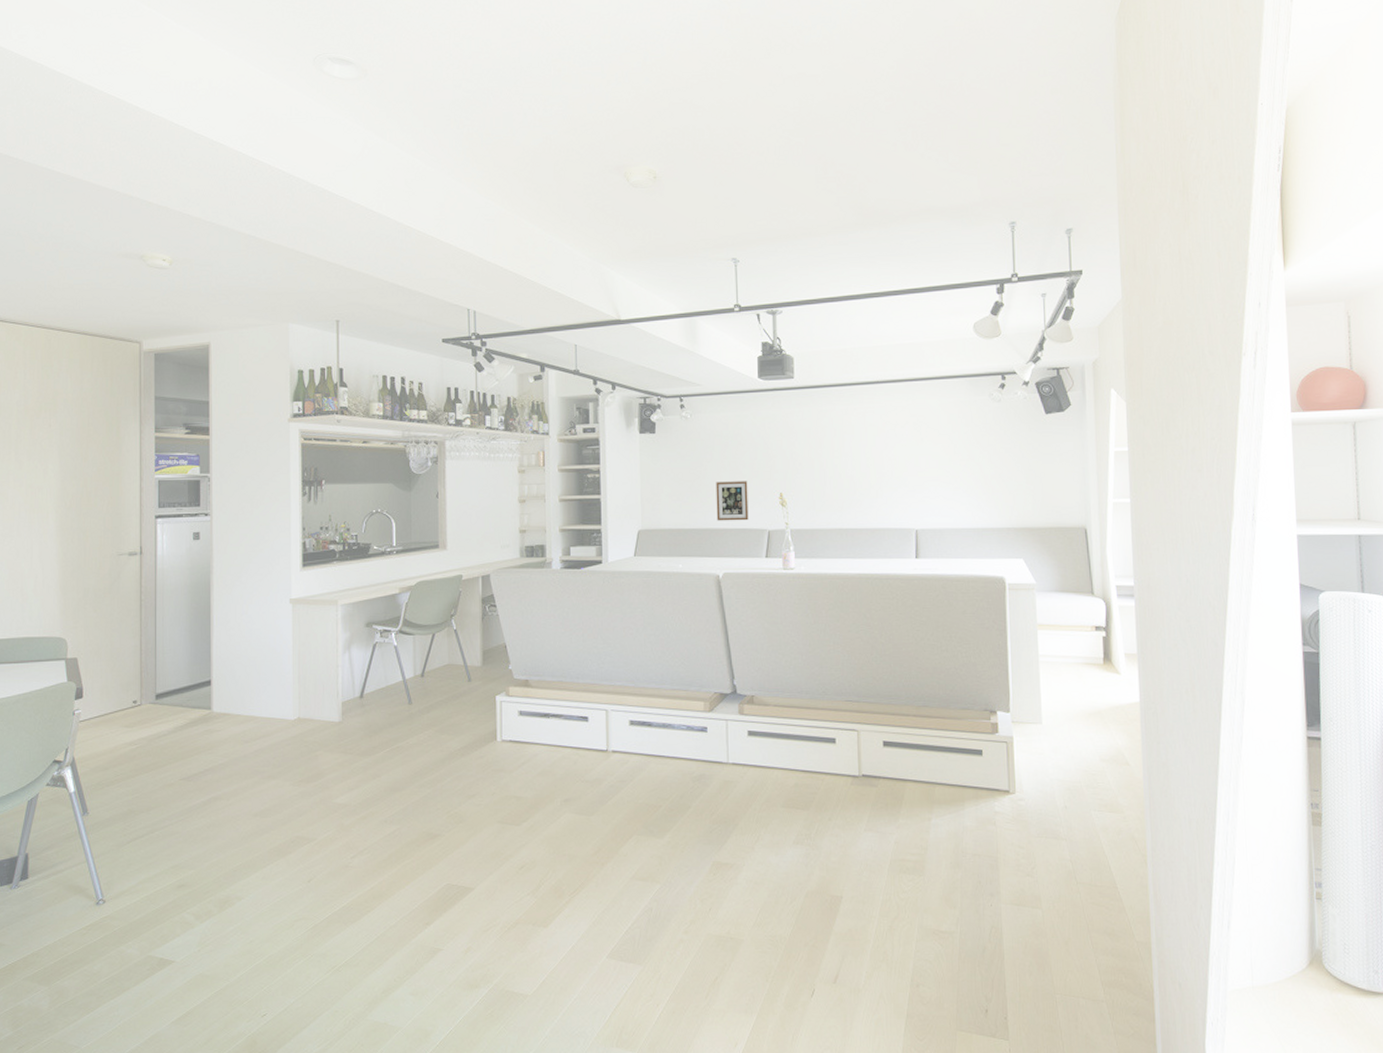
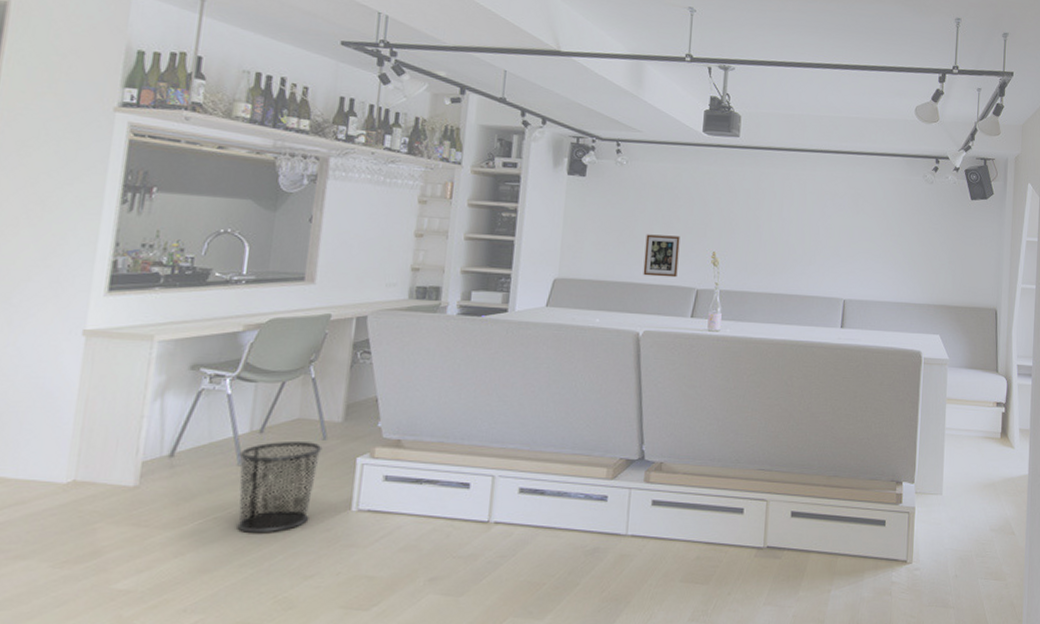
waste bin: none [408,683,469,759] -> present [237,442,323,532]

